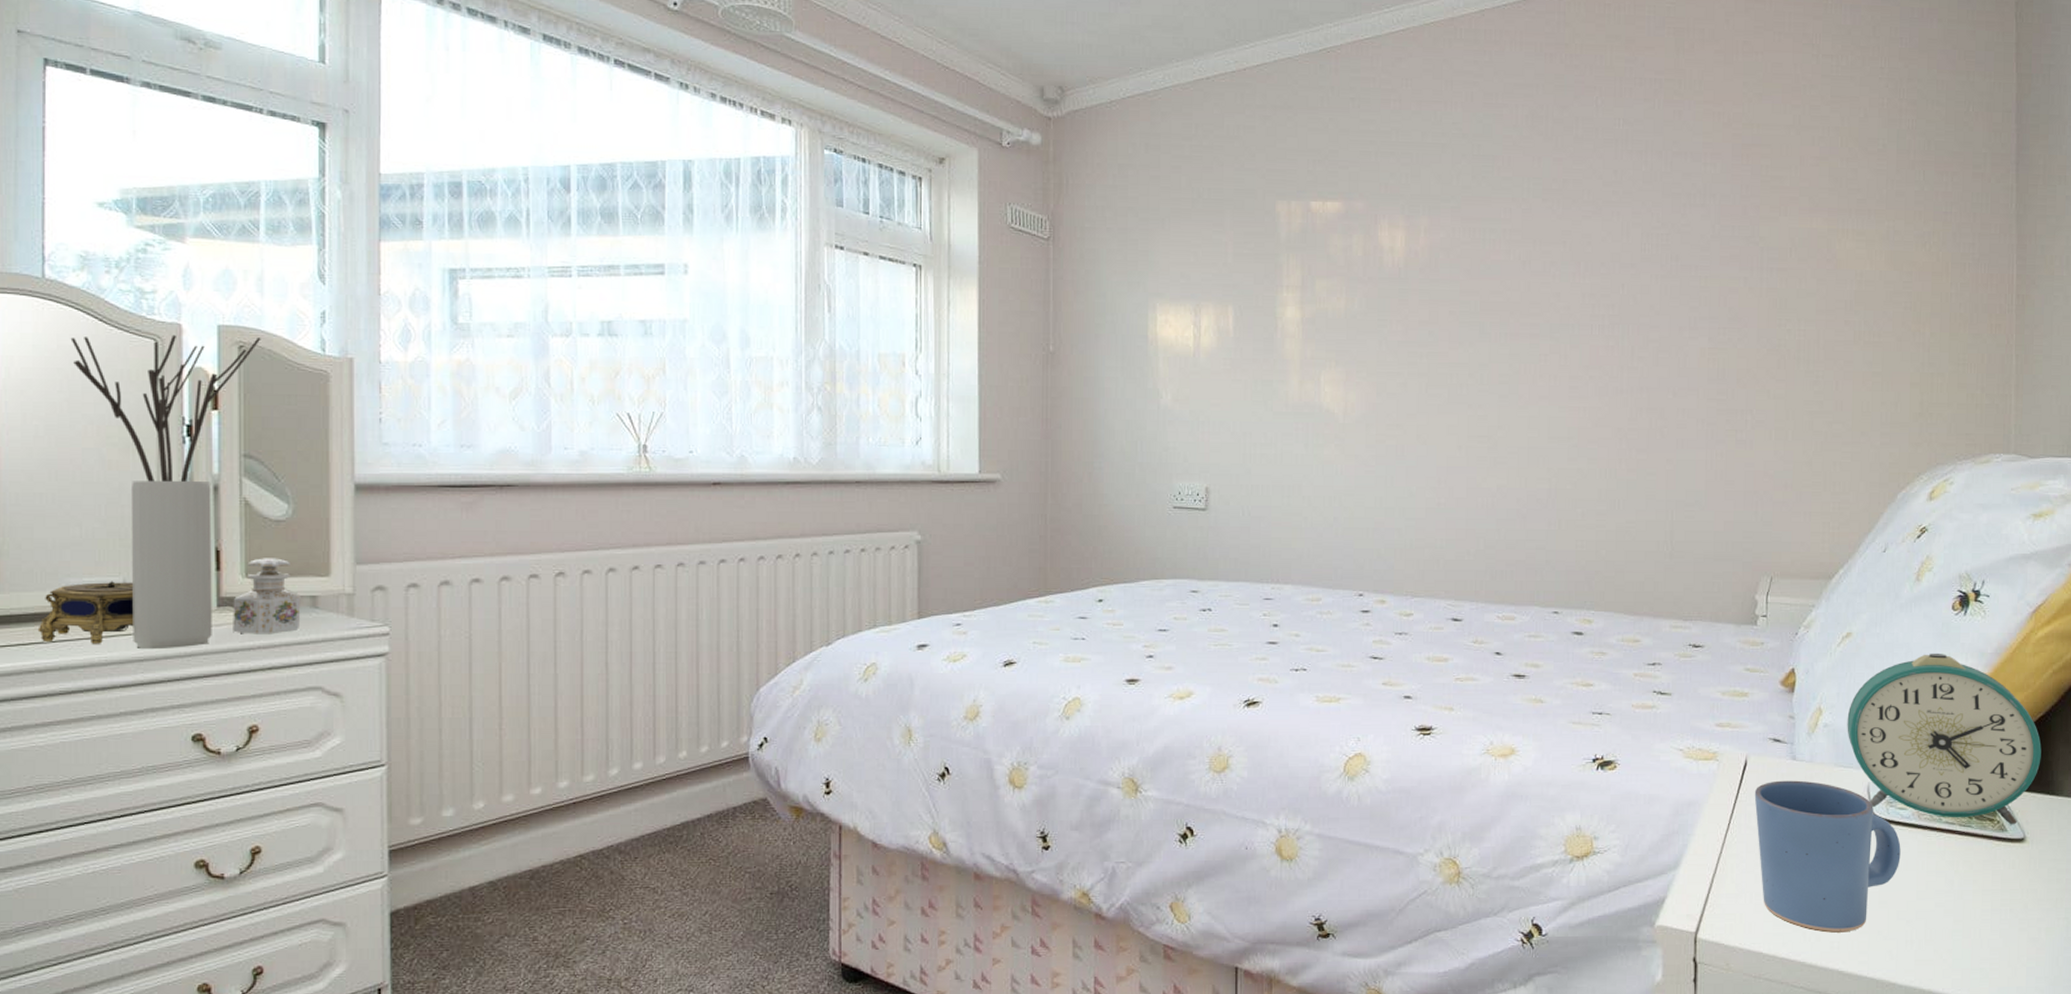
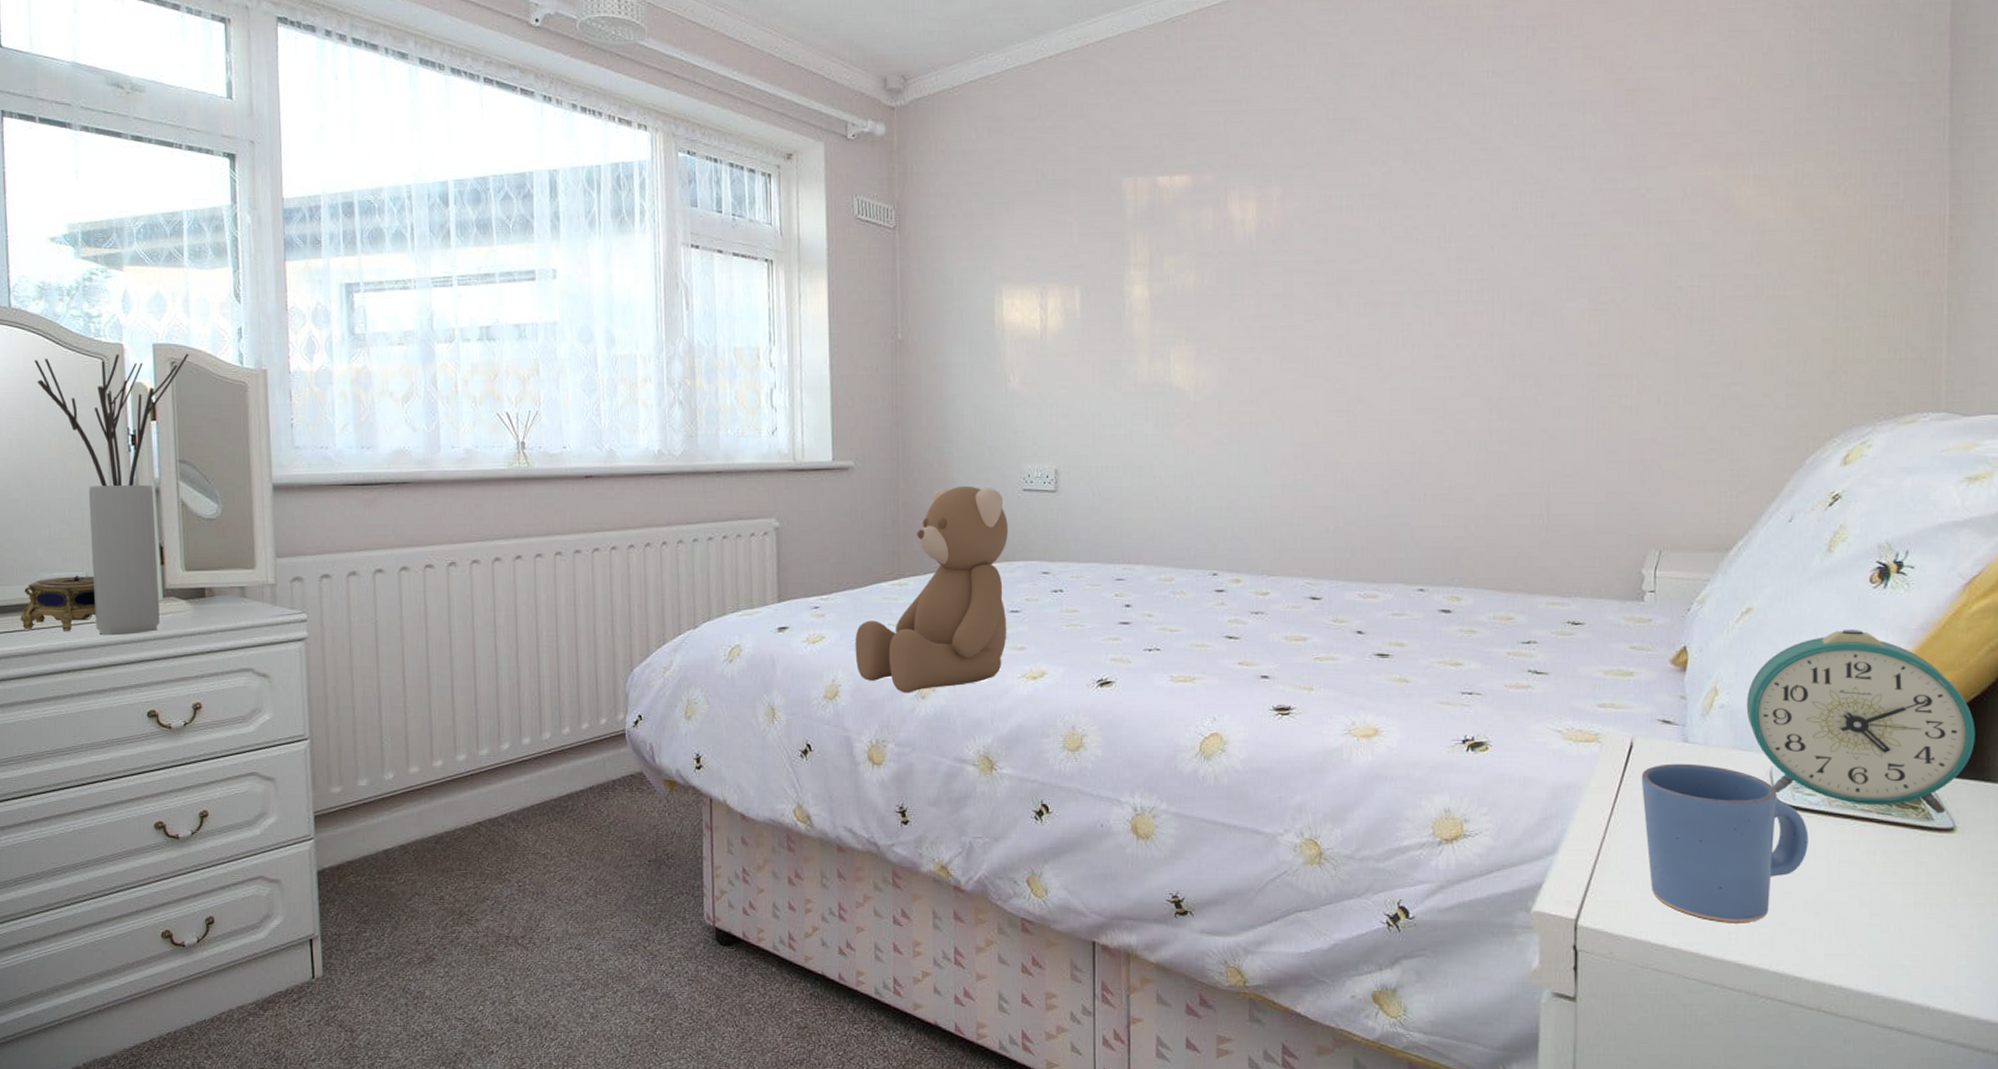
perfume bottle: present [233,558,301,635] -> none [175,553,233,622]
teddy bear: none [998,501,1157,714] -> present [855,485,1008,693]

